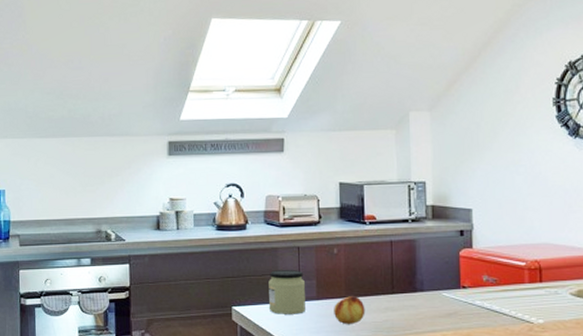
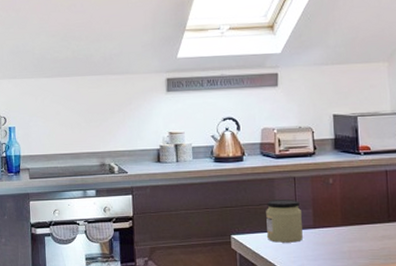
fruit: present [334,296,366,325] -> none [330,225,362,253]

